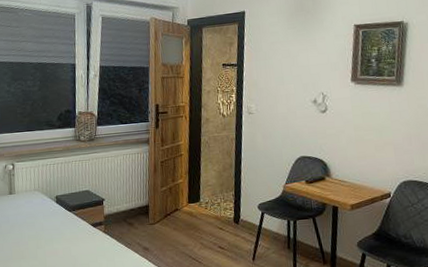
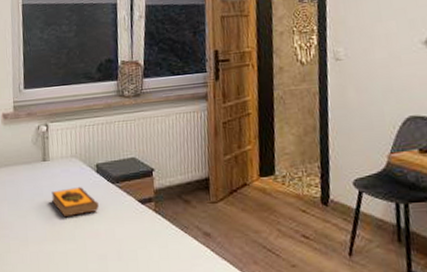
hardback book: none [16,215,58,240] -> present [51,187,99,218]

